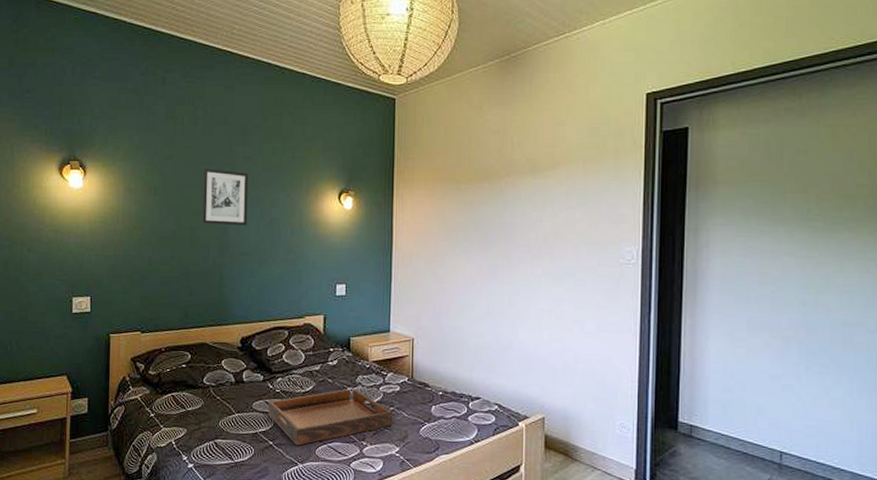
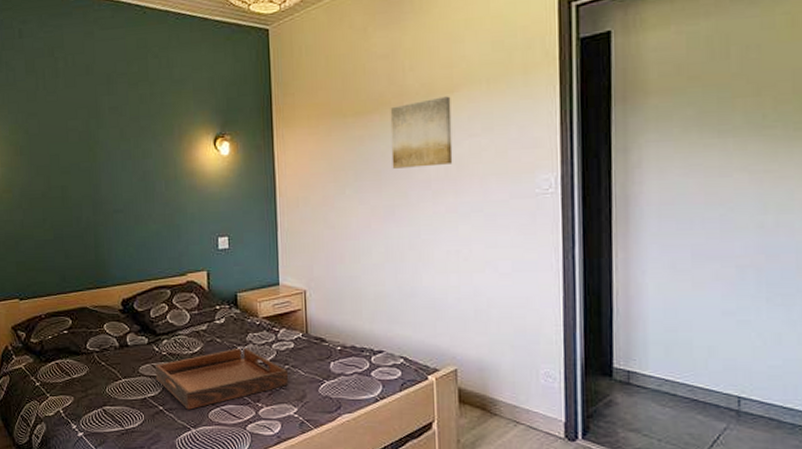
wall art: present [202,168,249,226] -> none [69,123,119,182]
wall art: none [497,172,552,233] -> present [390,96,453,169]

